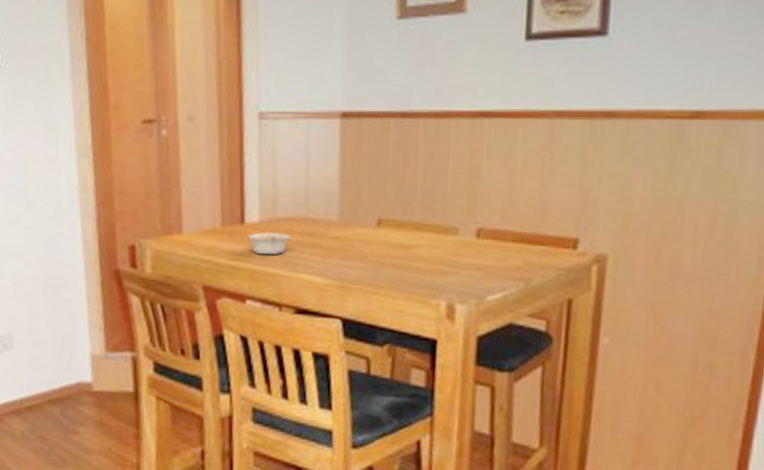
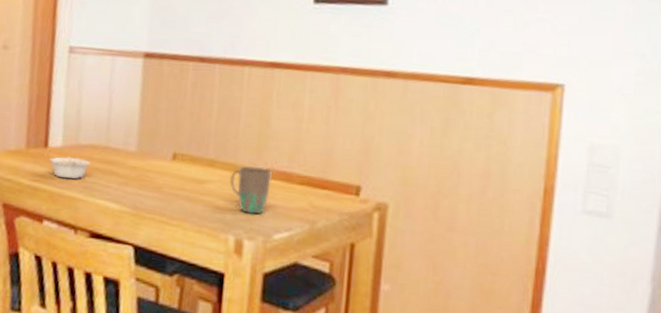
mug: none [439,226,483,278] -> present [230,165,272,215]

